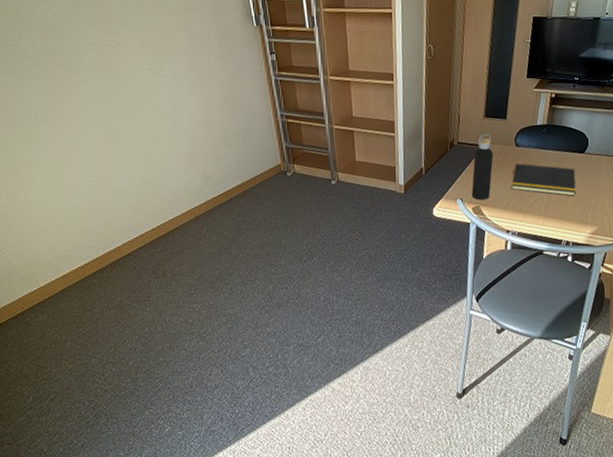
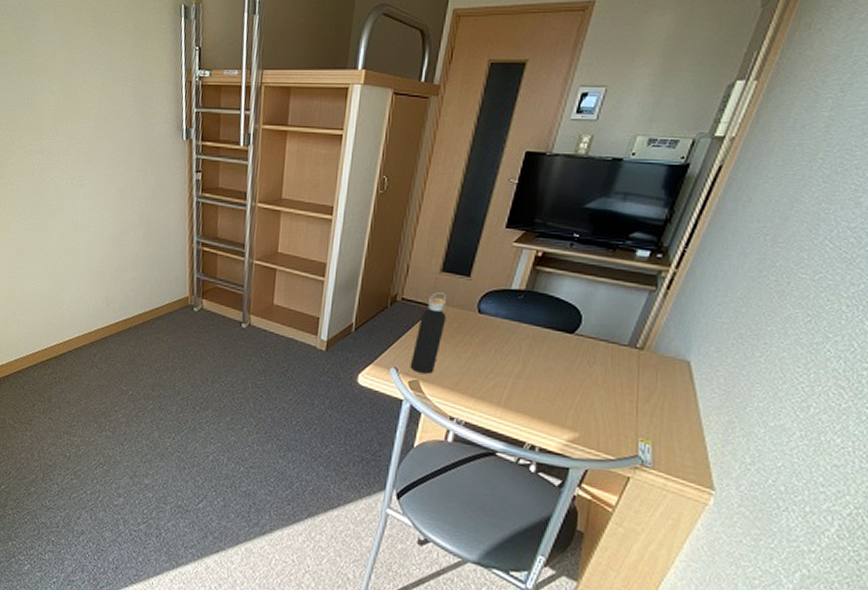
notepad: present [511,163,576,196] -> none [465,334,557,388]

